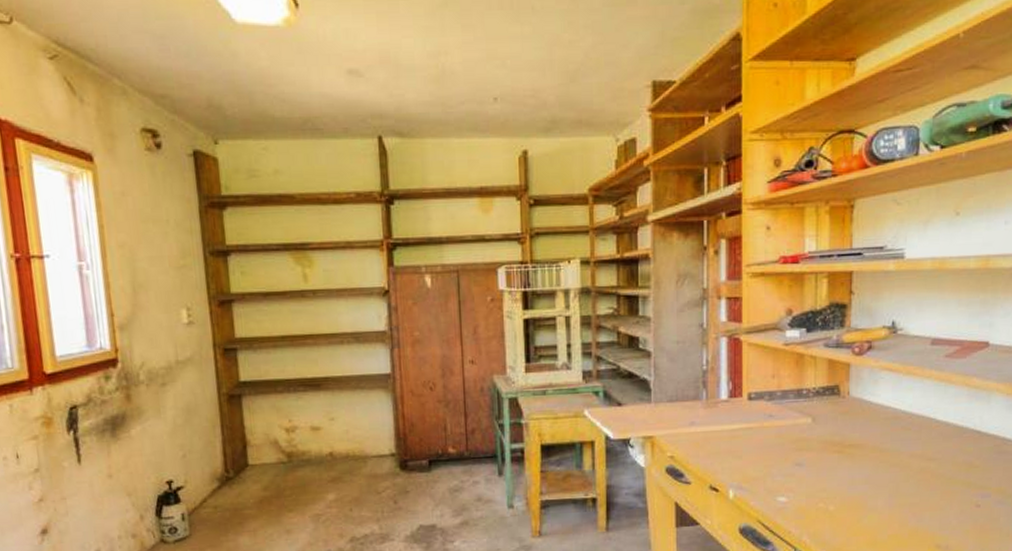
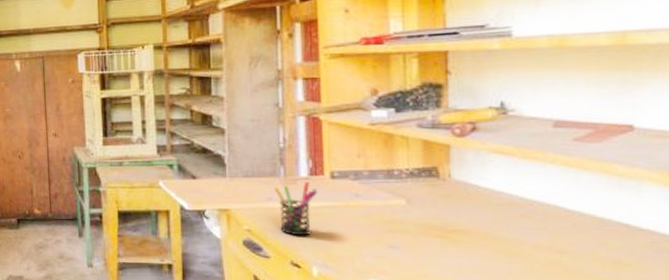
pen holder: none [695,404,736,460] -> present [273,182,317,236]

